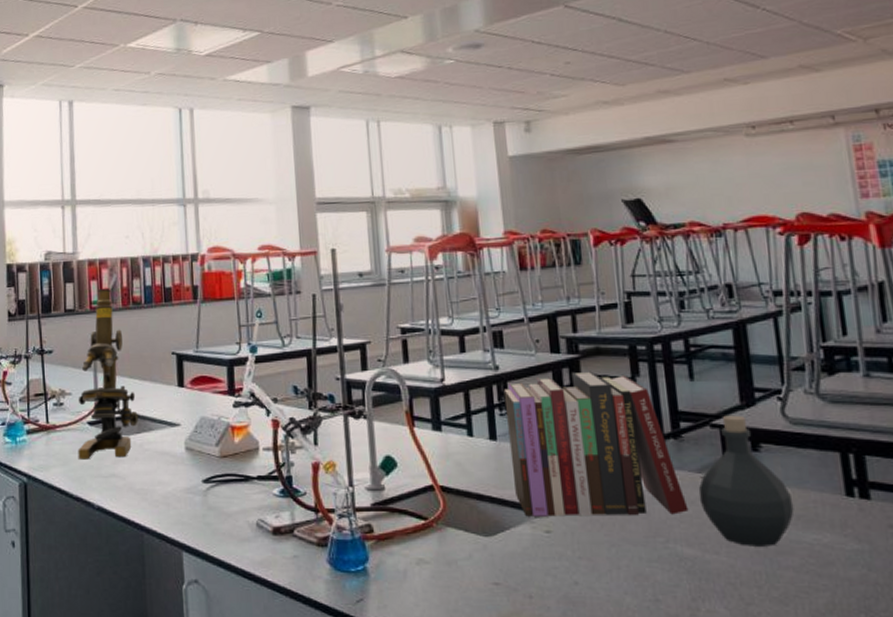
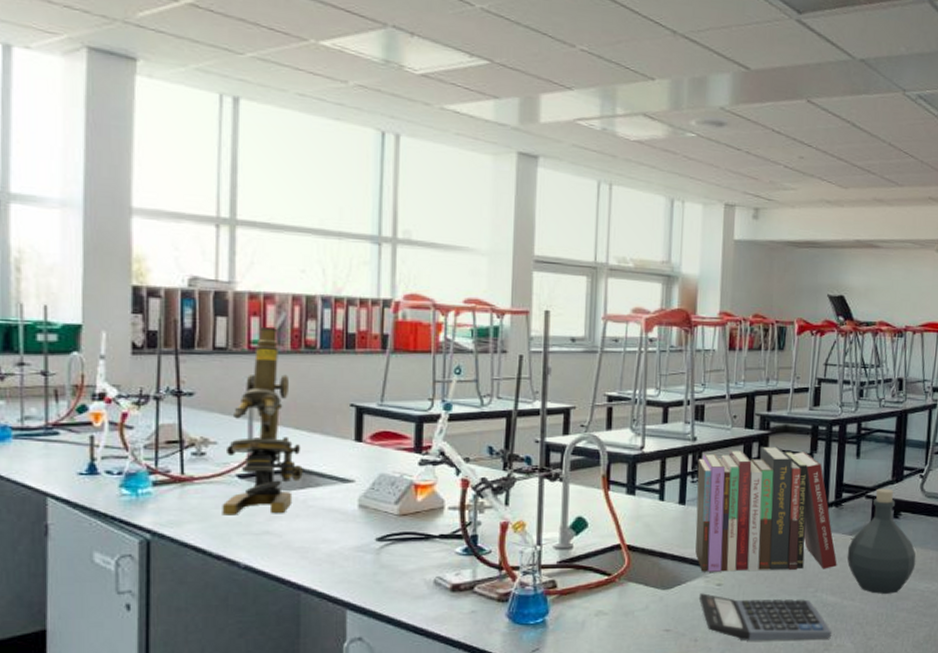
calculator: none [526,541,697,602] -> present [698,593,831,640]

